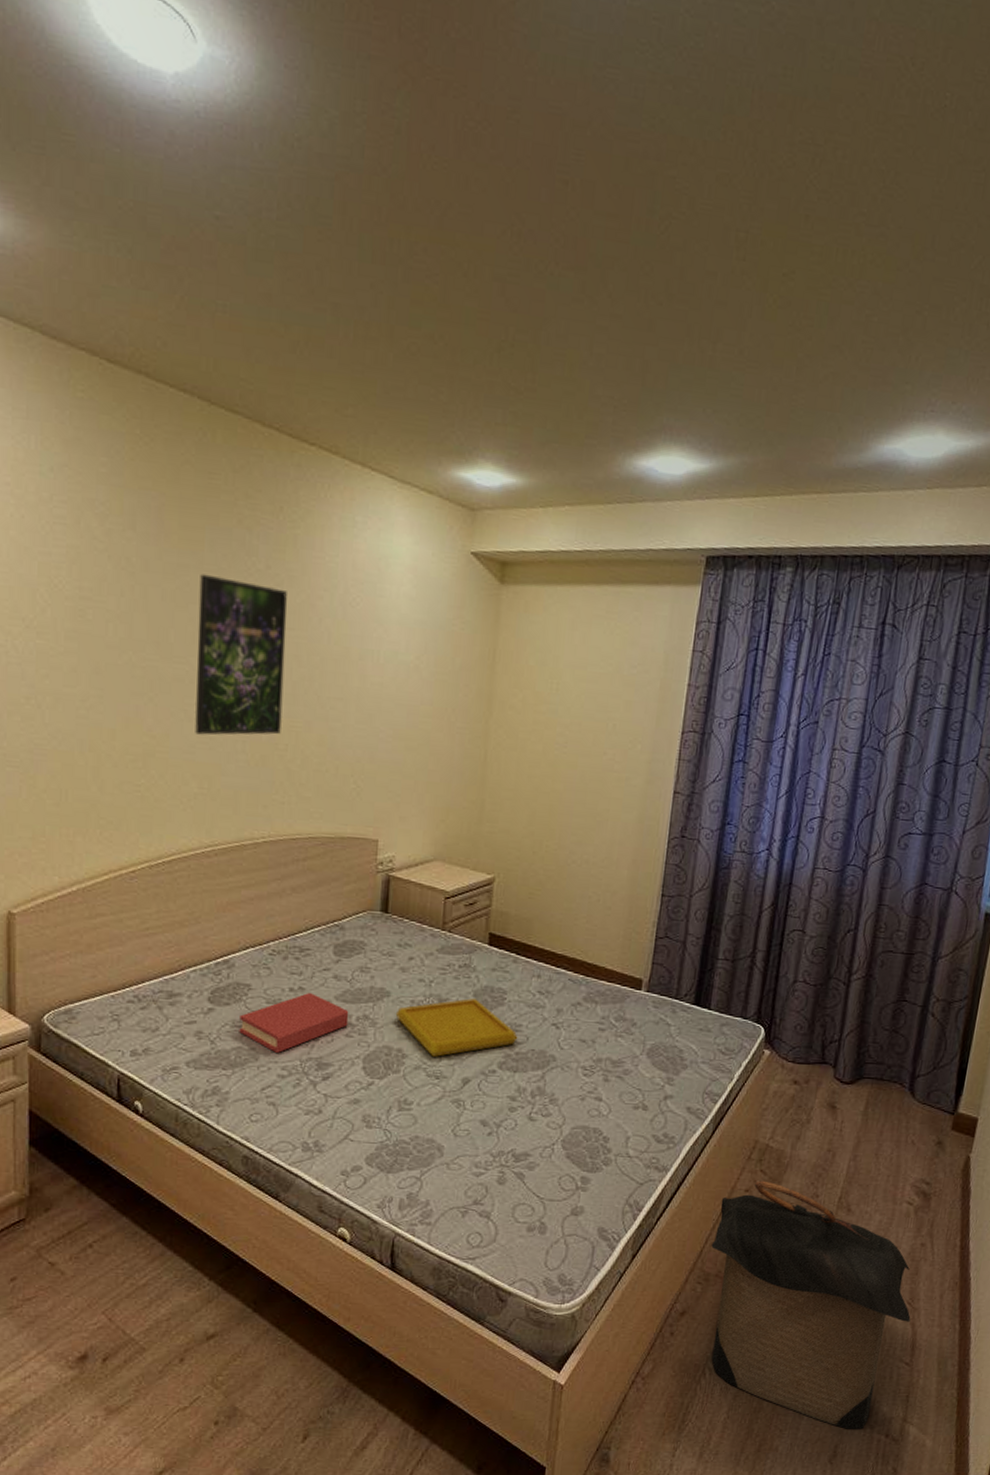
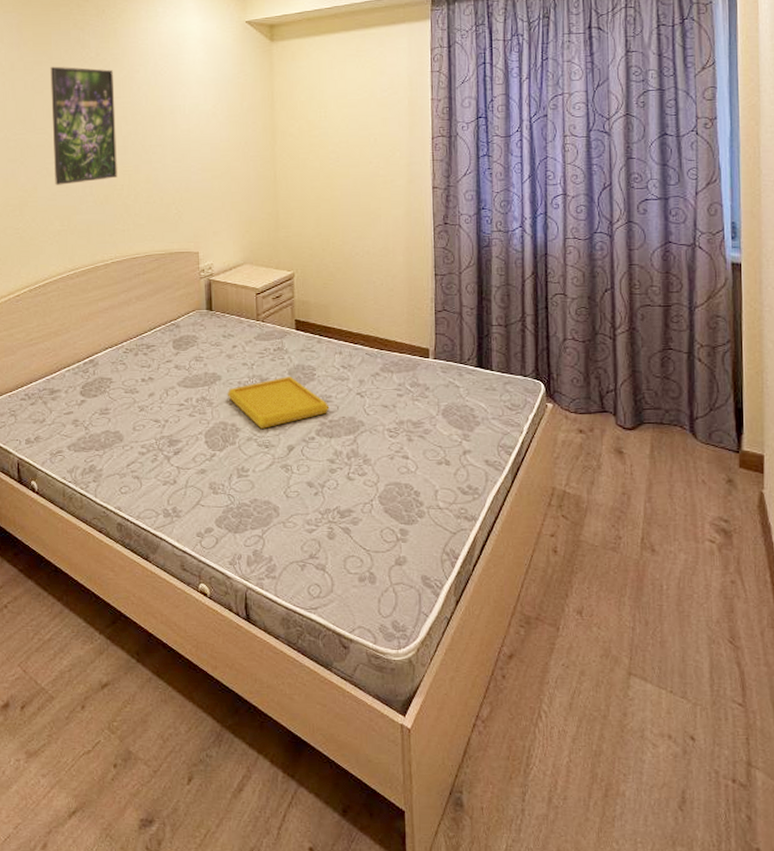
hardback book: present [239,992,349,1054] -> none [105,381,190,435]
laundry hamper: present [711,1180,911,1429] -> none [527,525,735,774]

